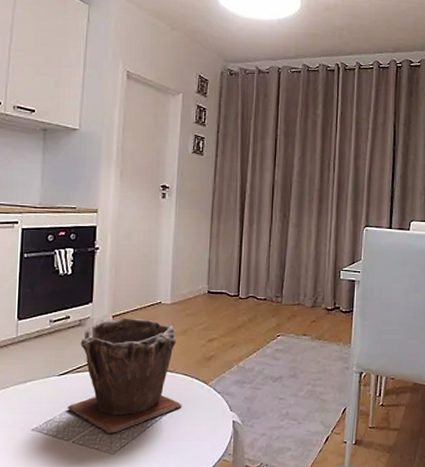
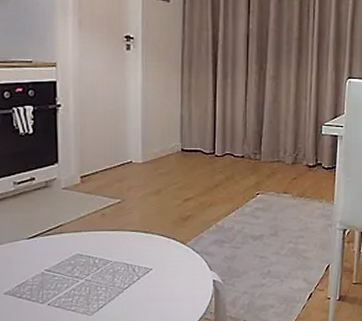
plant pot: present [67,318,182,433] -> none [40,178,160,295]

